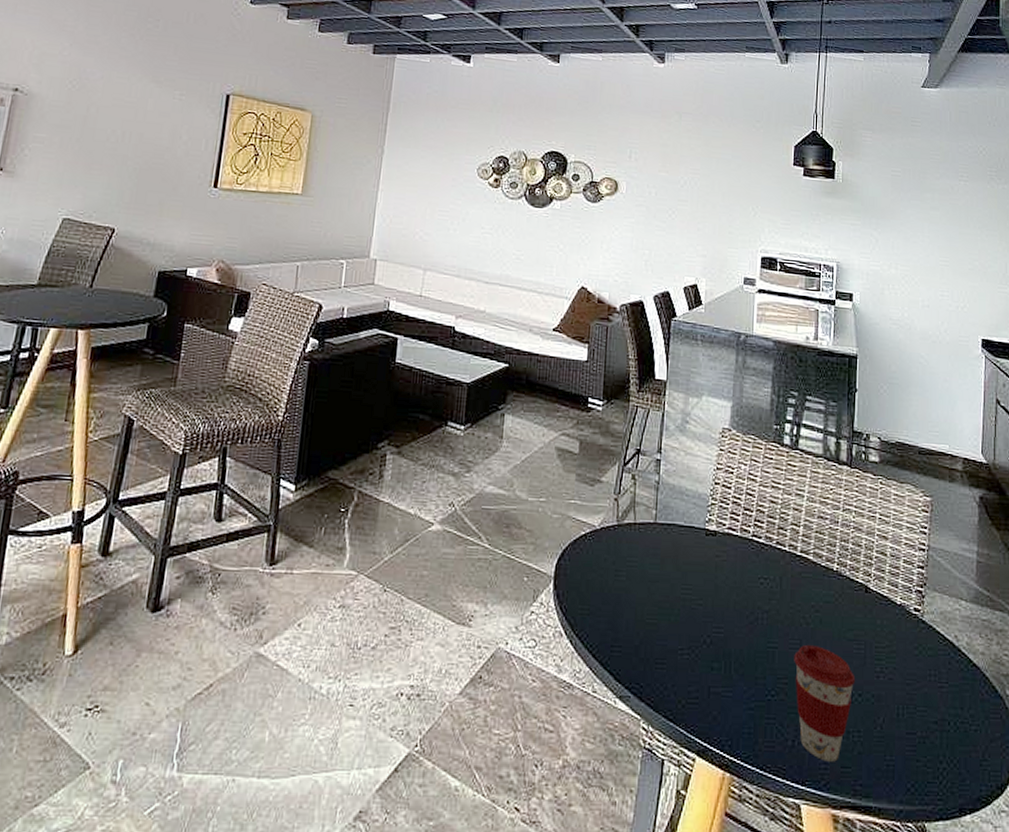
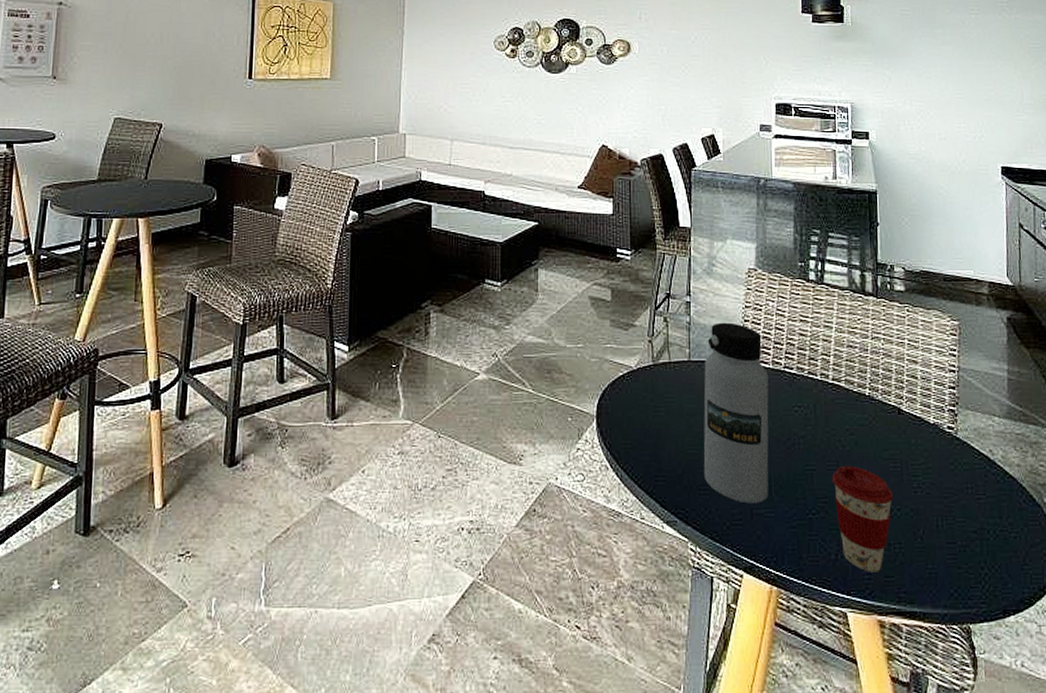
water bottle: none [661,483,735,681] -> present [703,322,769,504]

